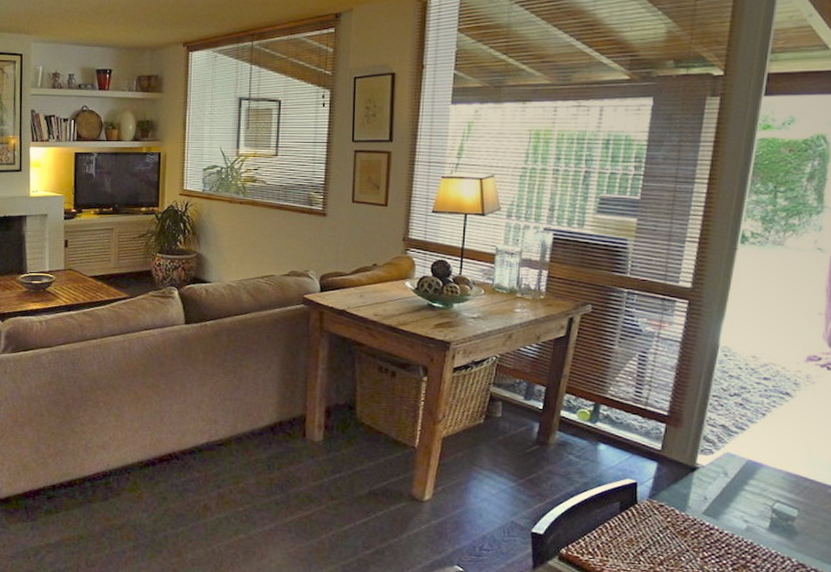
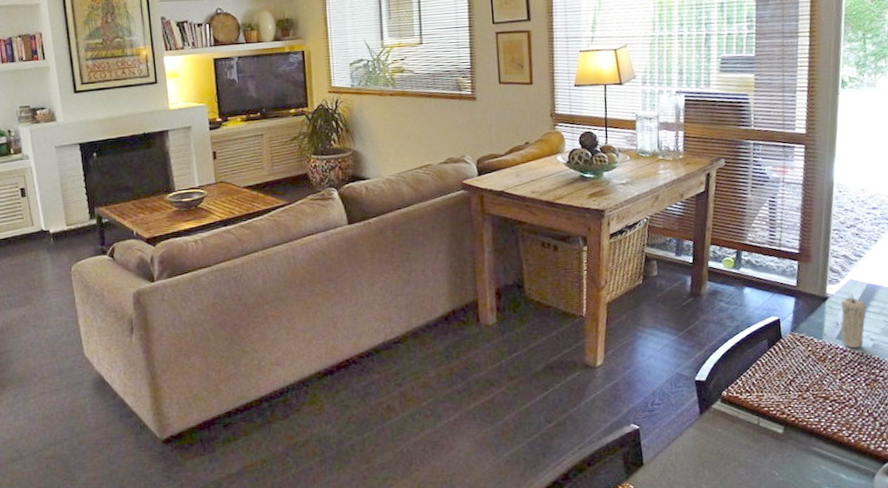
candle: none [709,468,744,528] -> present [841,294,867,349]

